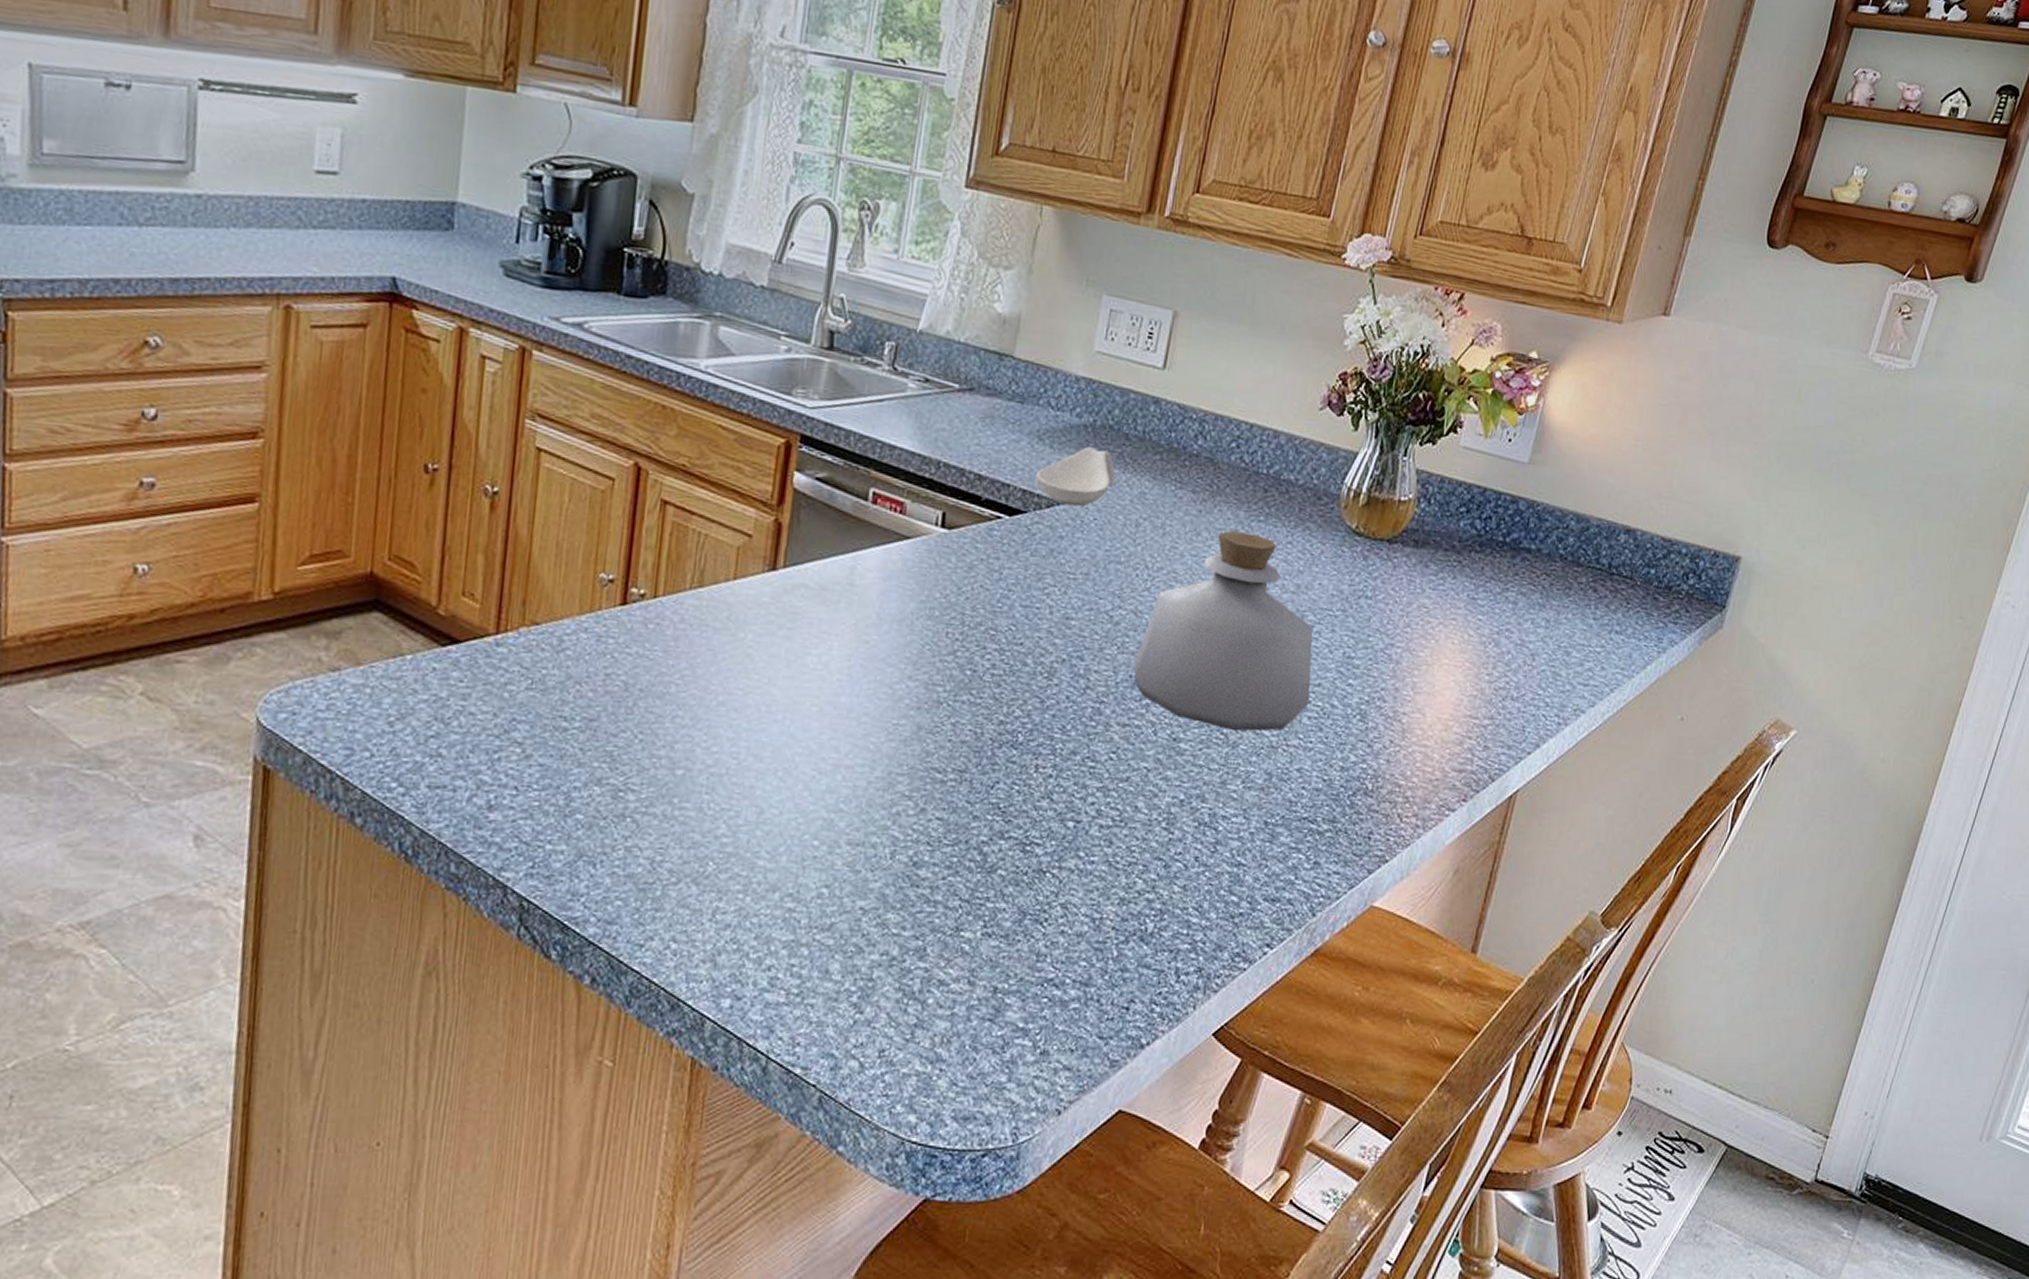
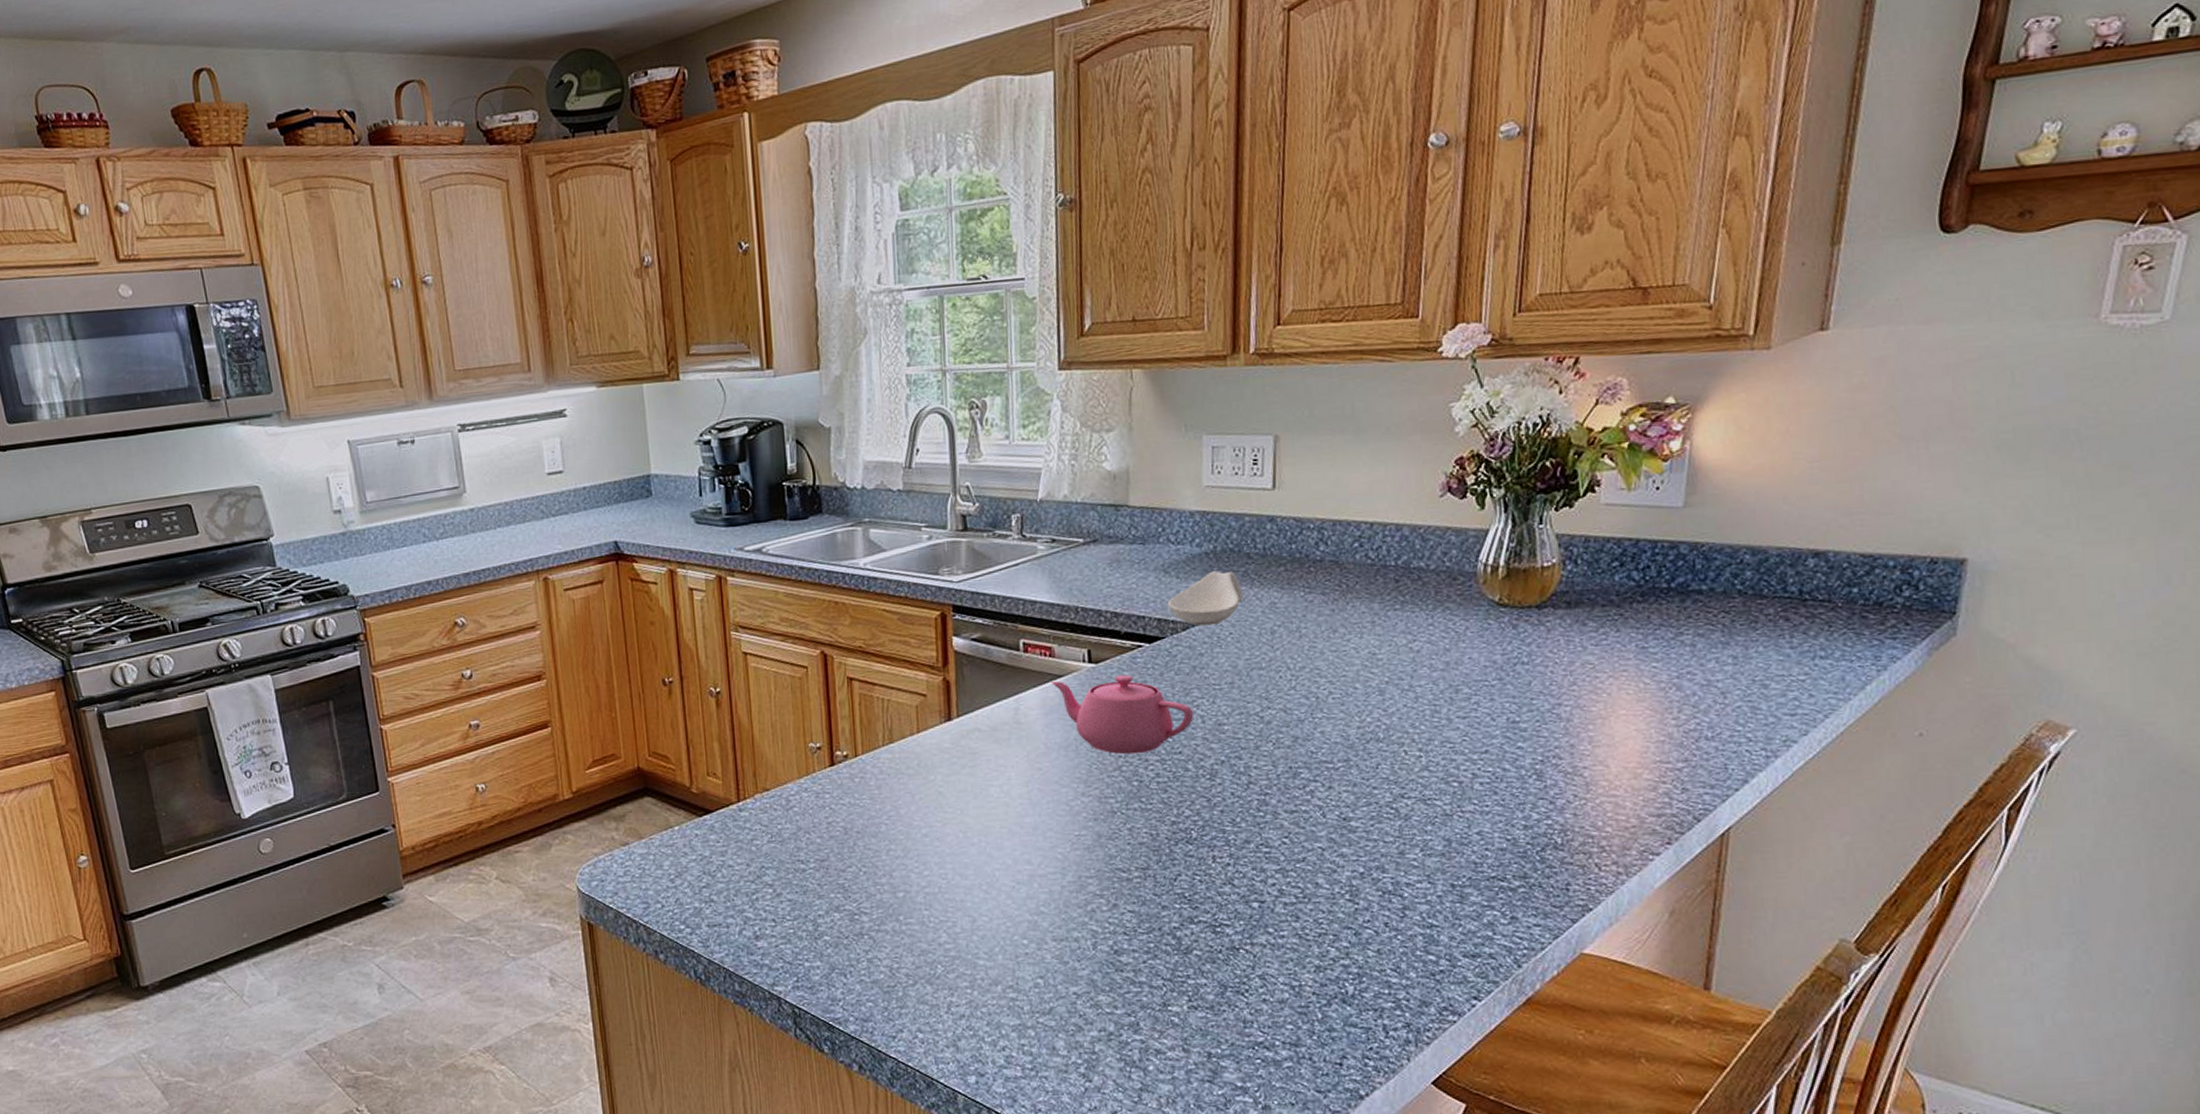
teapot: none [896,541,1043,640] -> present [1051,674,1194,755]
bottle: present [1134,530,1313,732] -> none [1291,622,1479,805]

